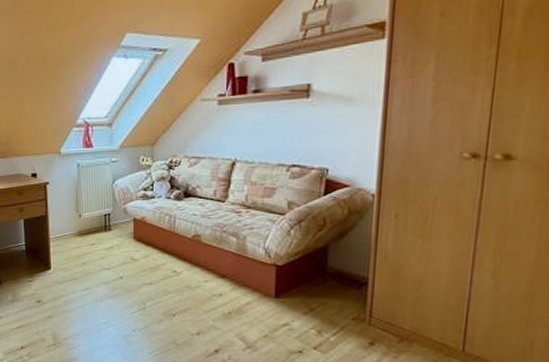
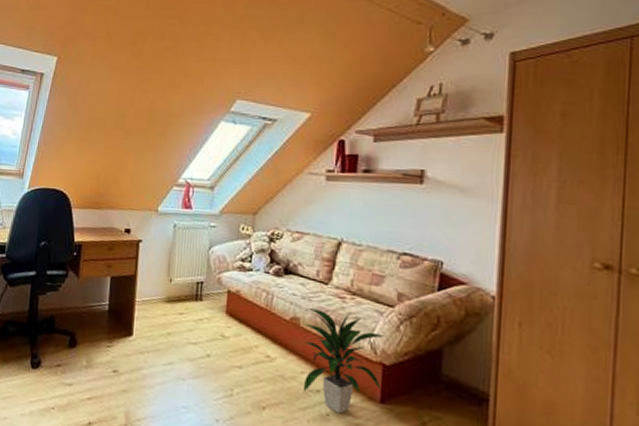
indoor plant: none [206,225,277,311] -> present [302,308,385,414]

